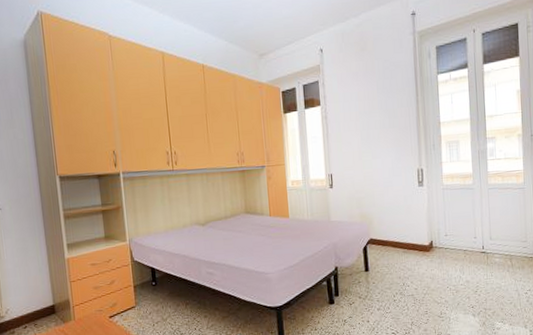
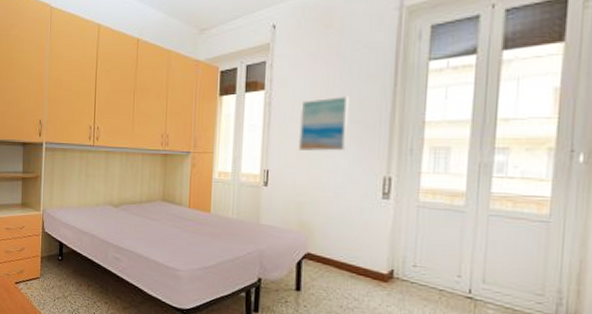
wall art: none [350,107,389,155] -> present [298,97,350,151]

